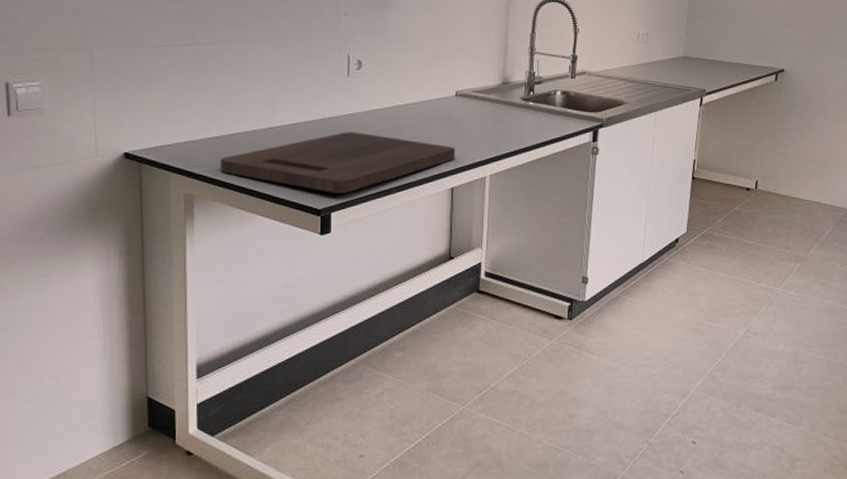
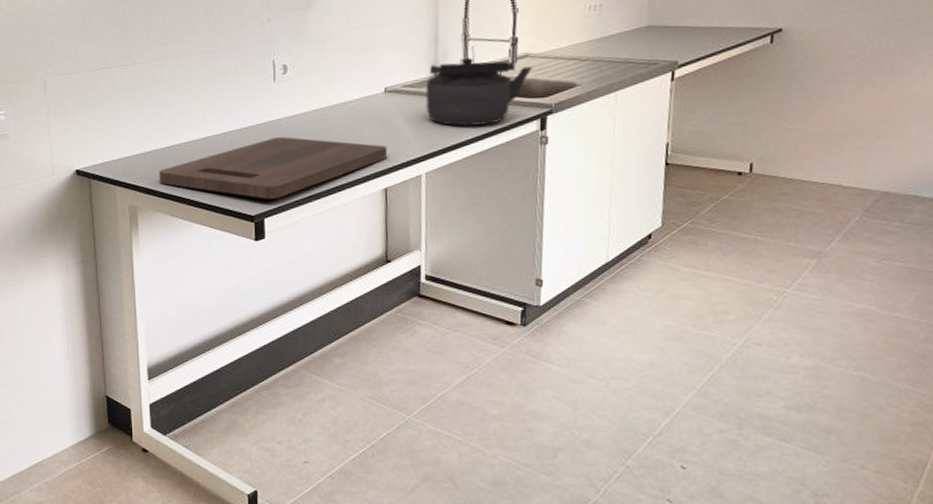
kettle: none [494,69,590,133] -> present [425,57,534,126]

